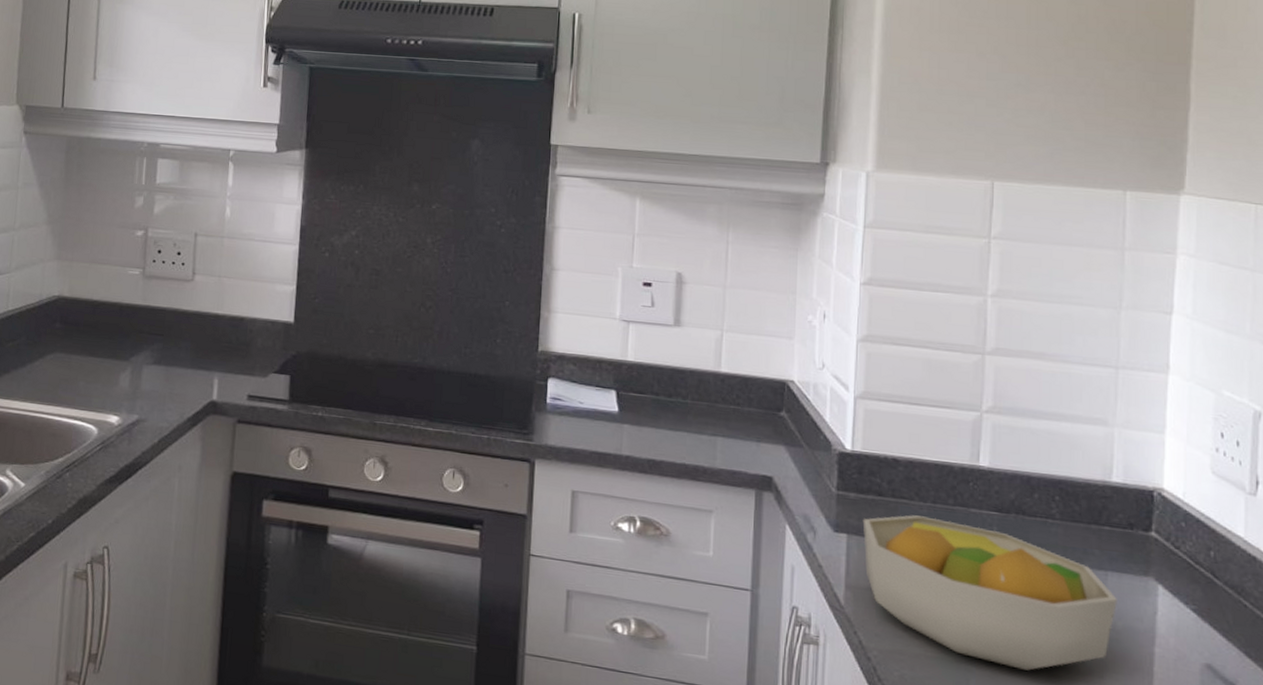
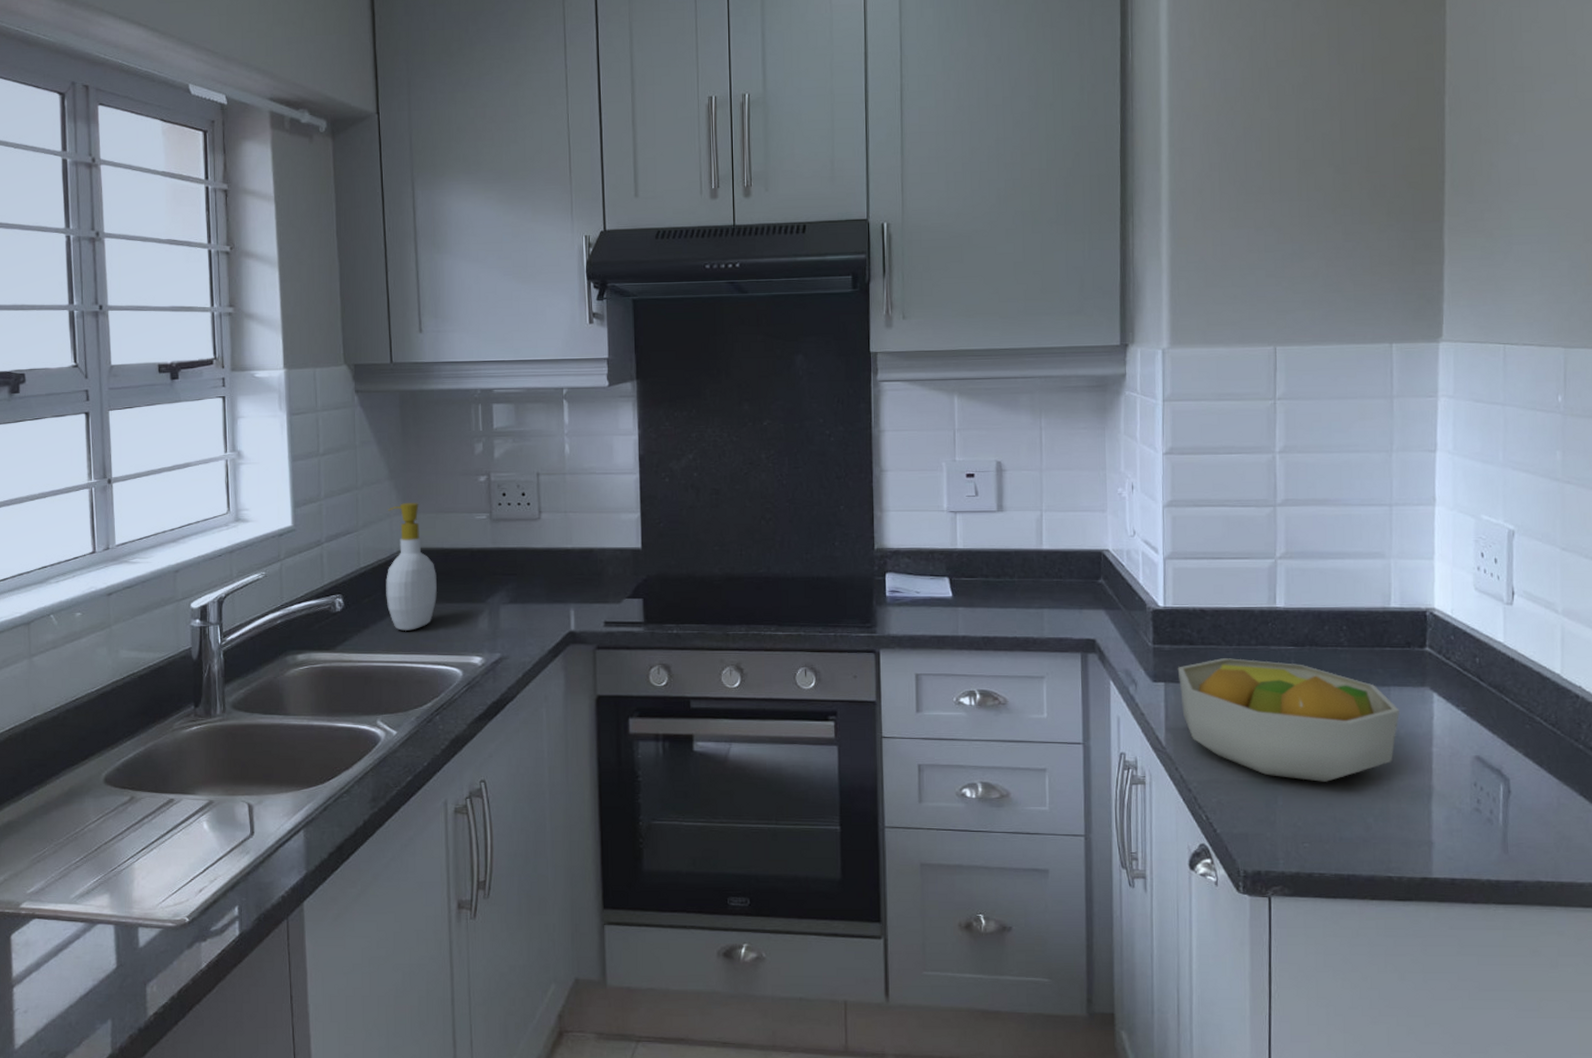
soap bottle: none [30,249,83,381] -> present [386,503,437,632]

